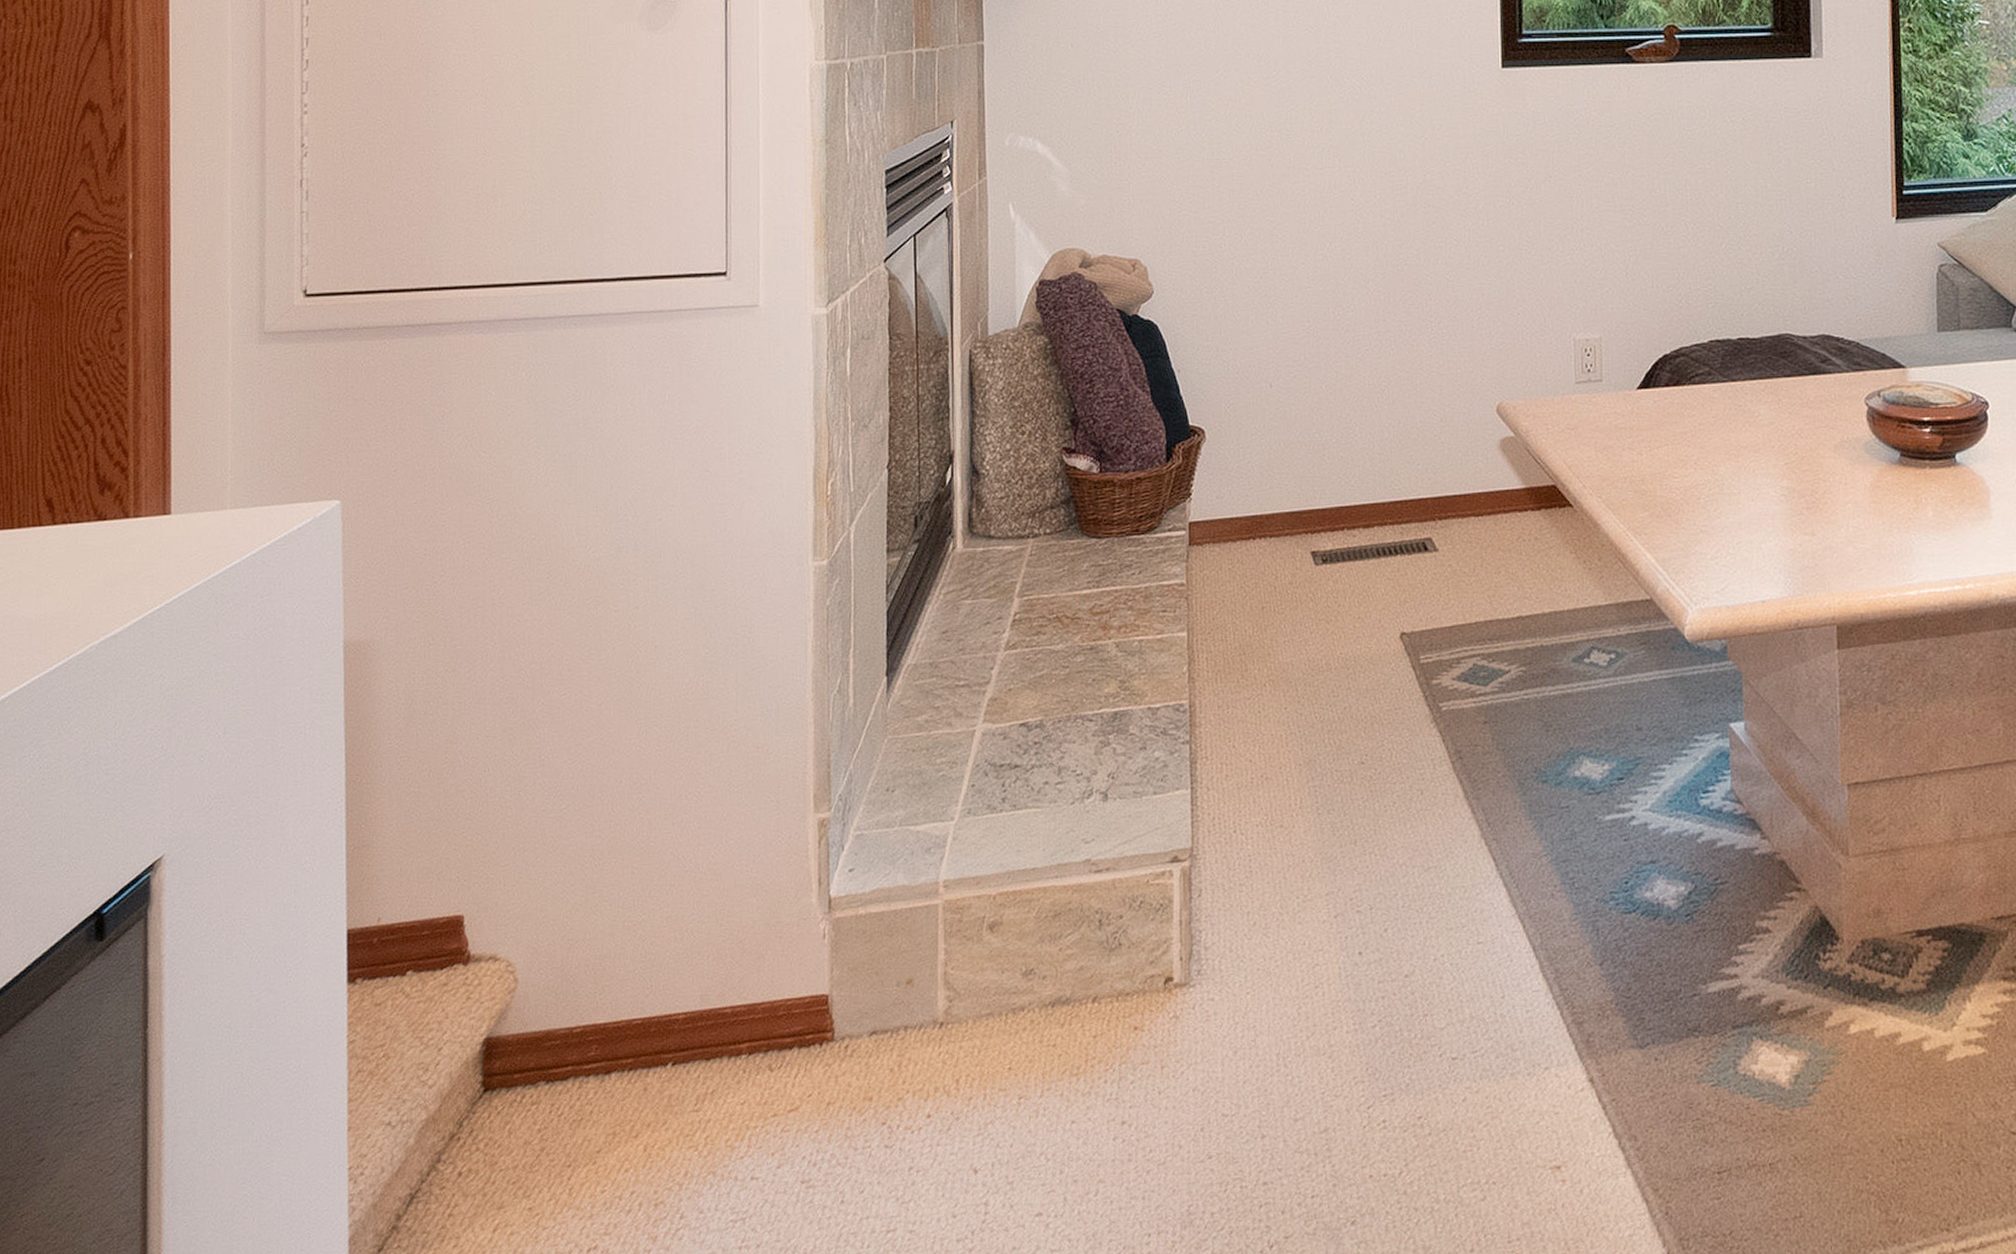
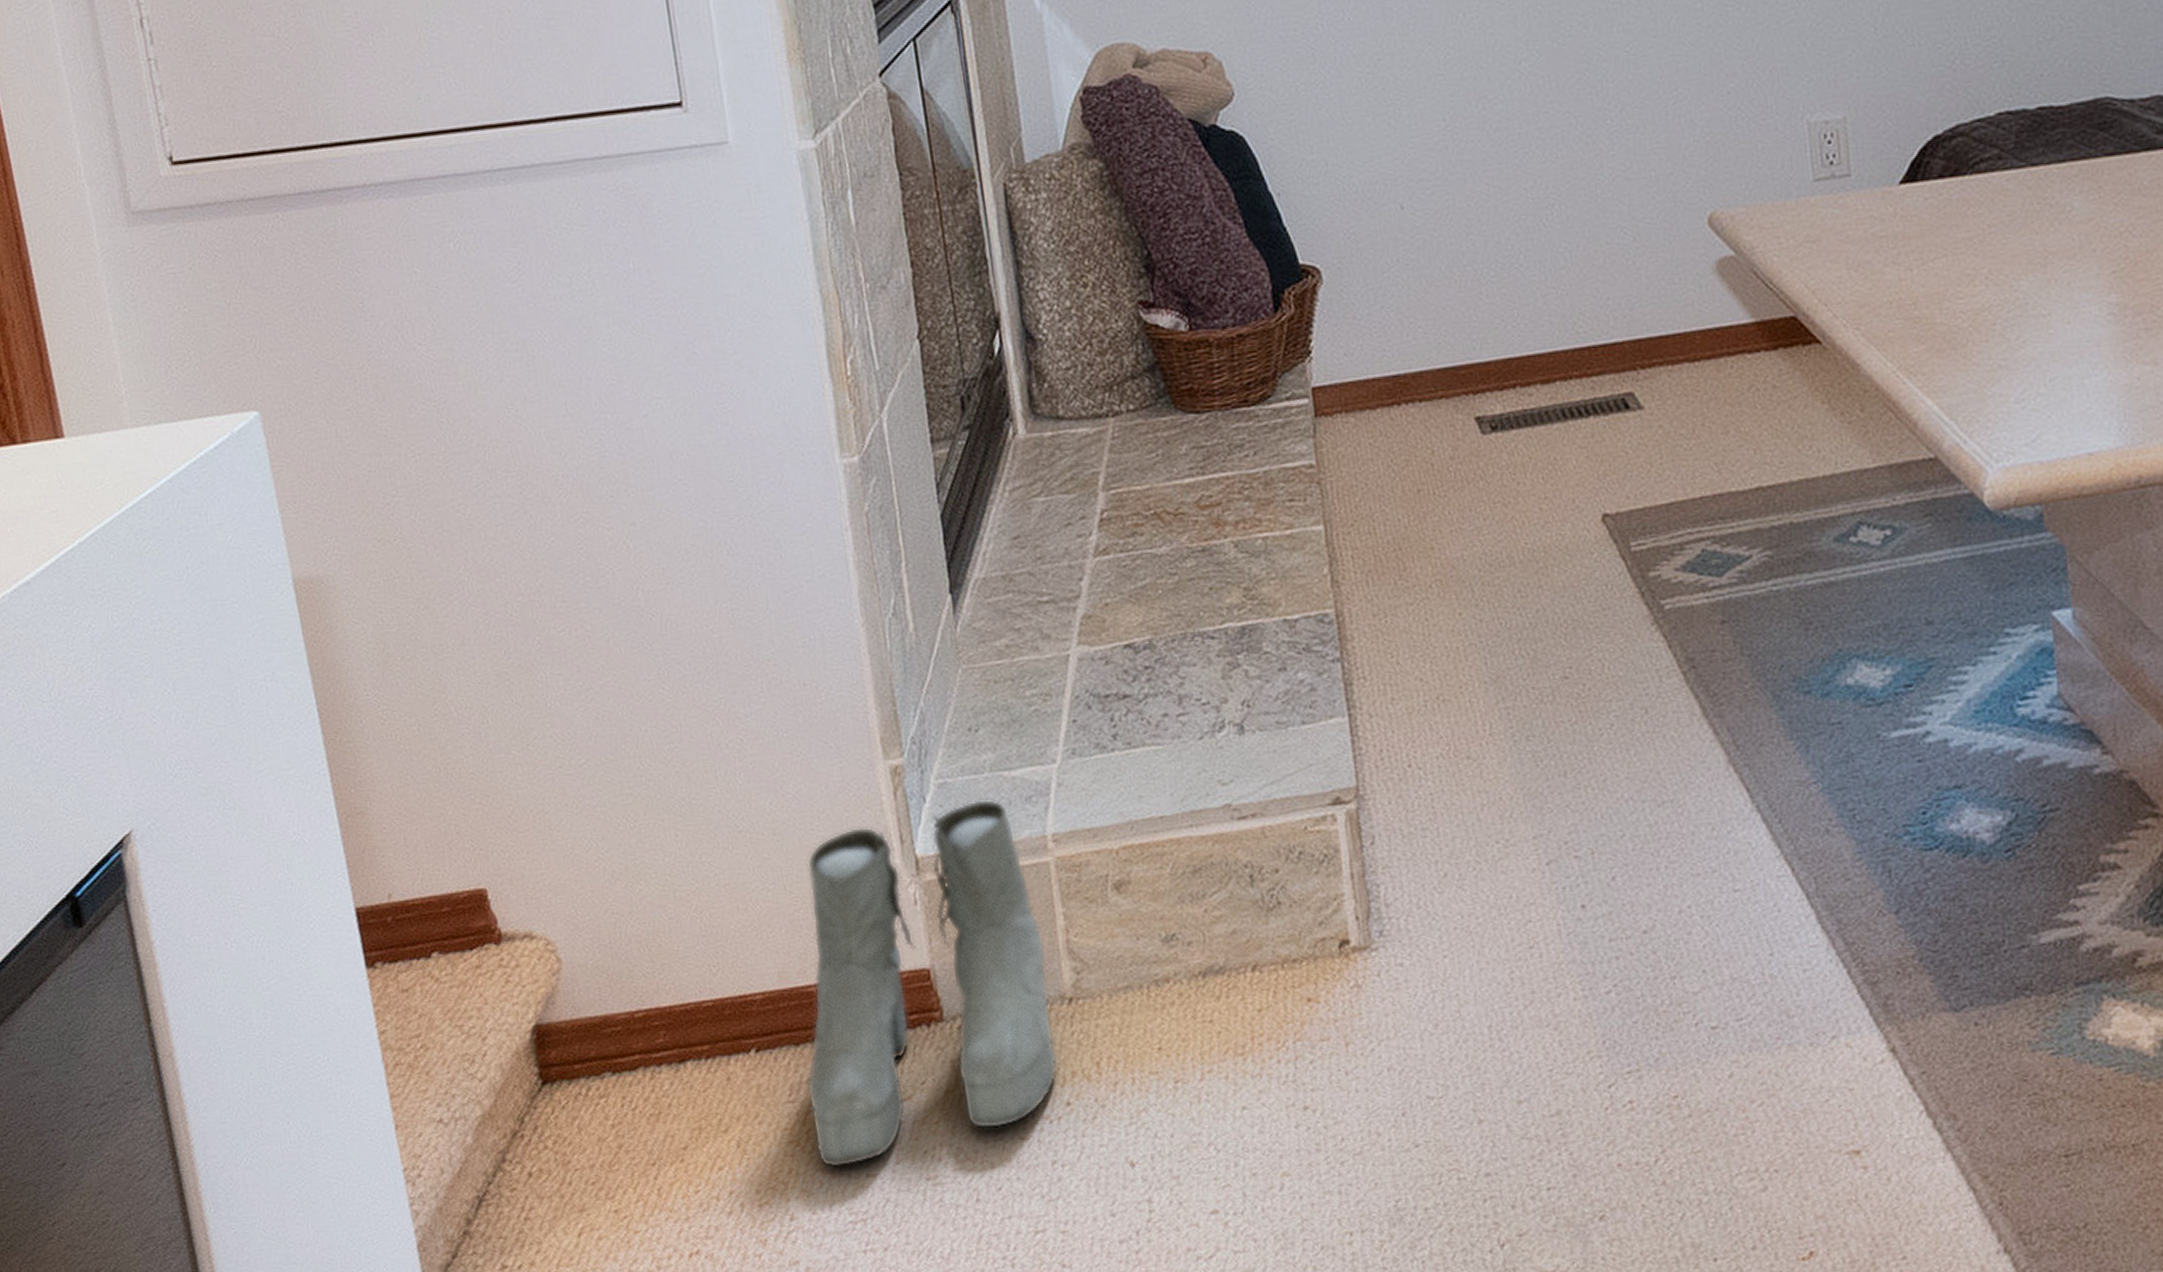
boots: none [710,849,926,1171] -> present [806,799,1058,1167]

